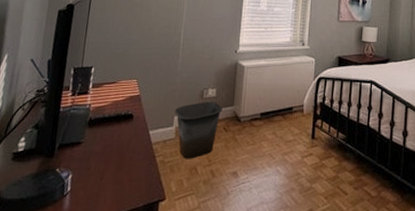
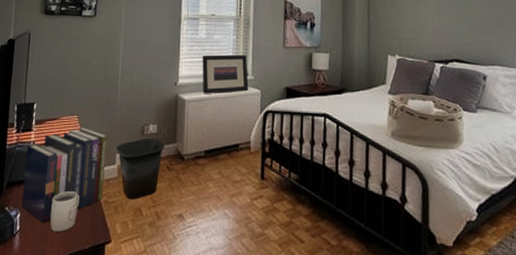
books: none [73,91,166,183] -> present [21,127,107,223]
mug: none [103,152,135,191] -> present [49,191,79,232]
picture frame: none [261,25,305,61] -> present [202,54,249,94]

